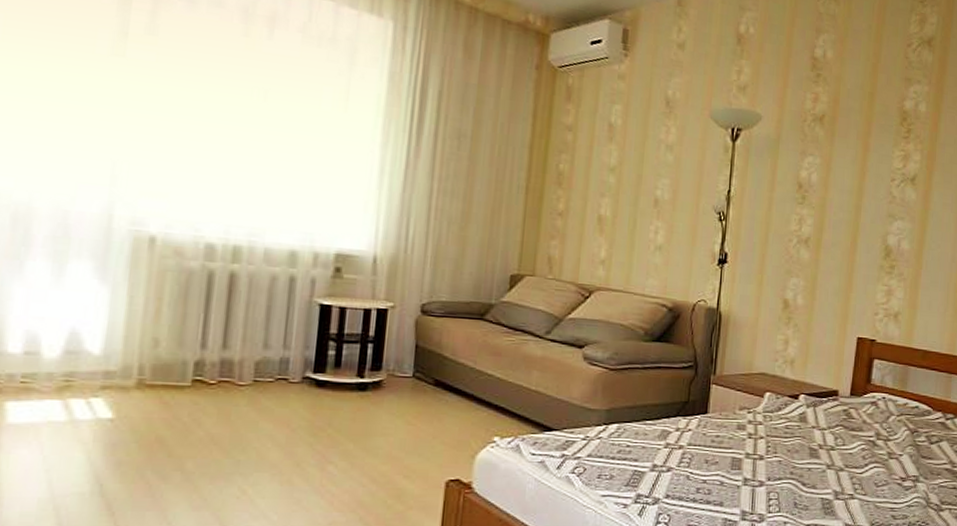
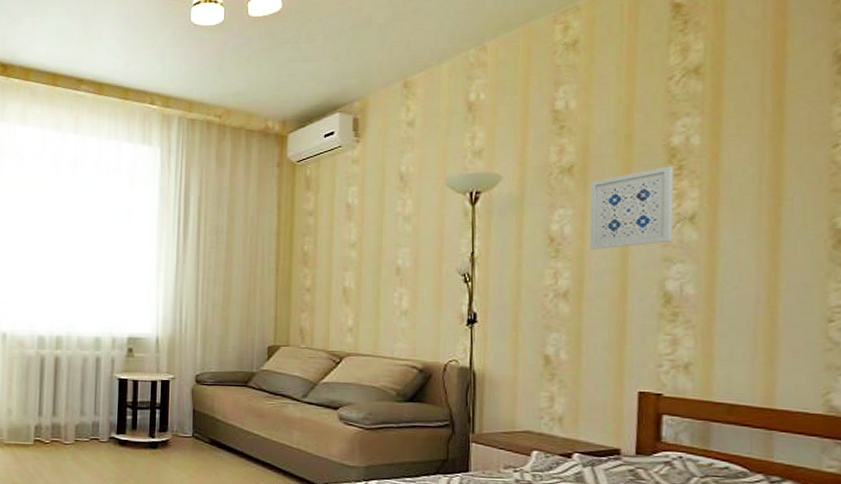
wall art: none [831,127,903,201] -> present [589,166,674,250]

